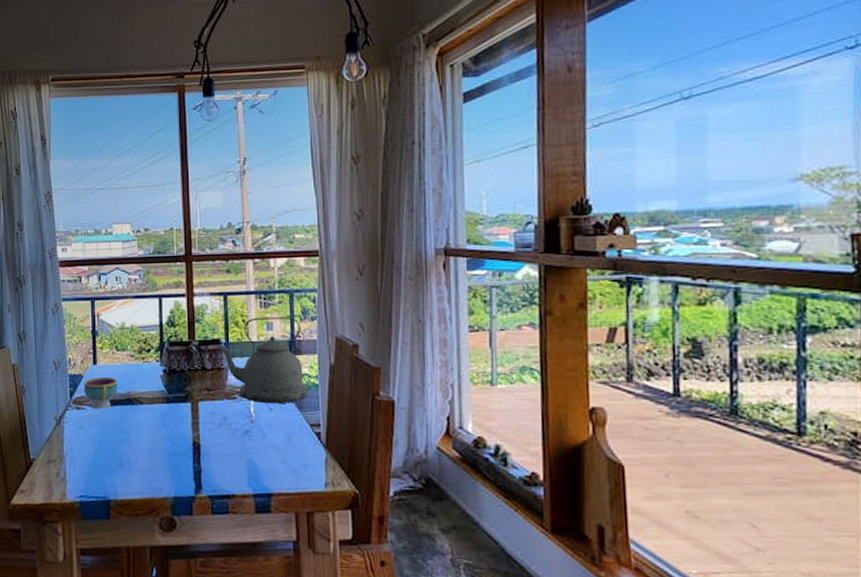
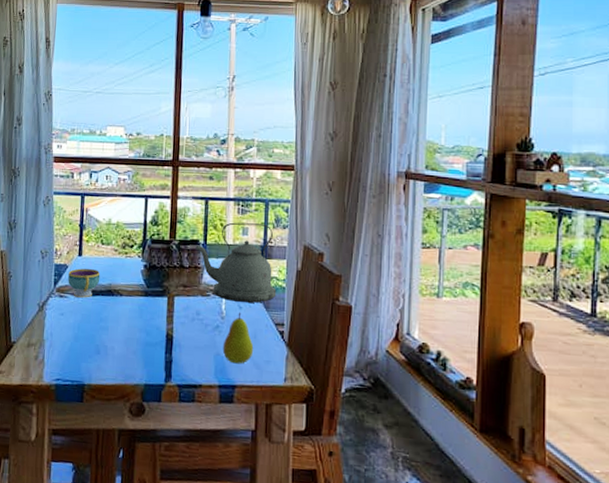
fruit: none [254,414,289,471] -> present [222,312,254,364]

